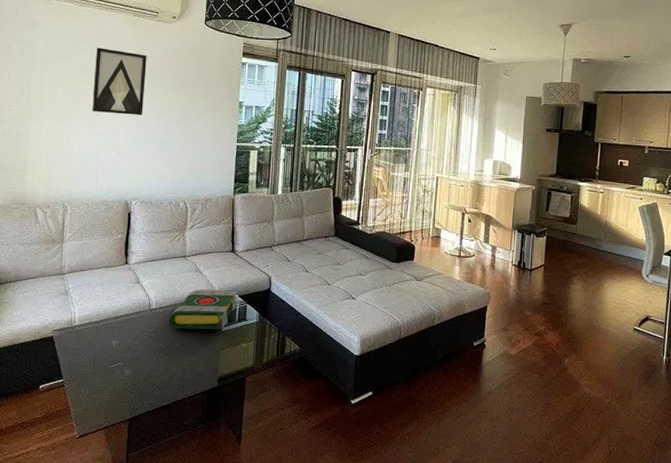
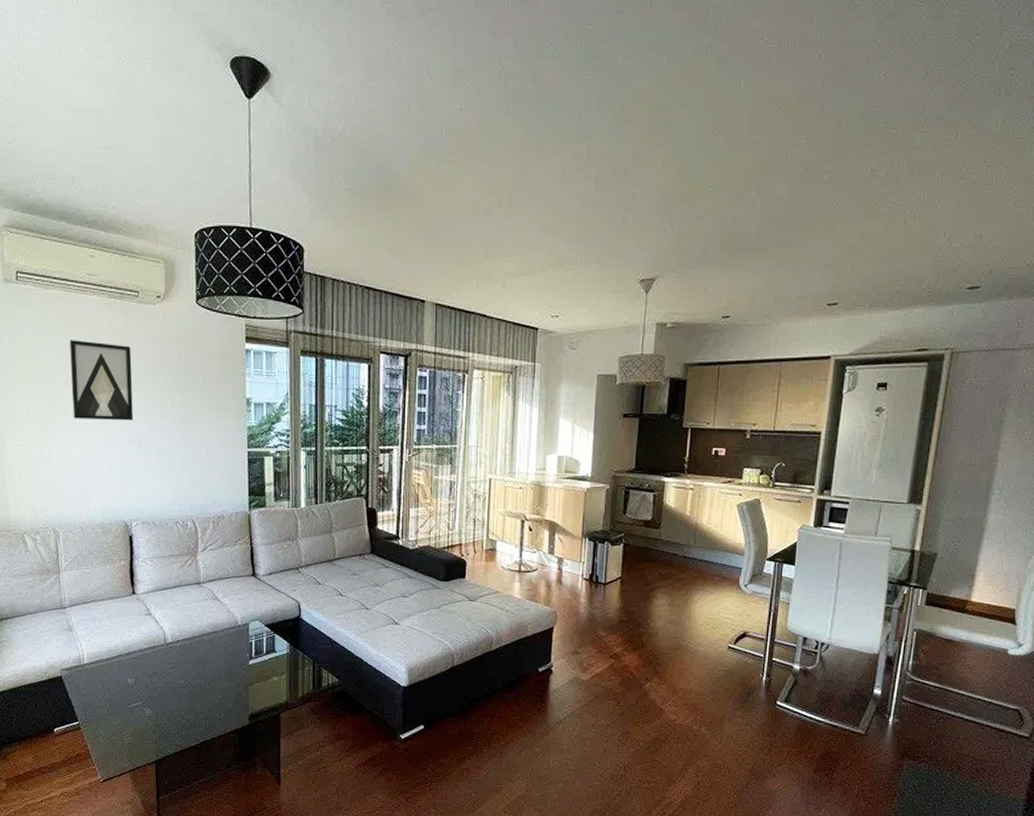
book: present [169,289,237,330] -> none [188,619,262,664]

